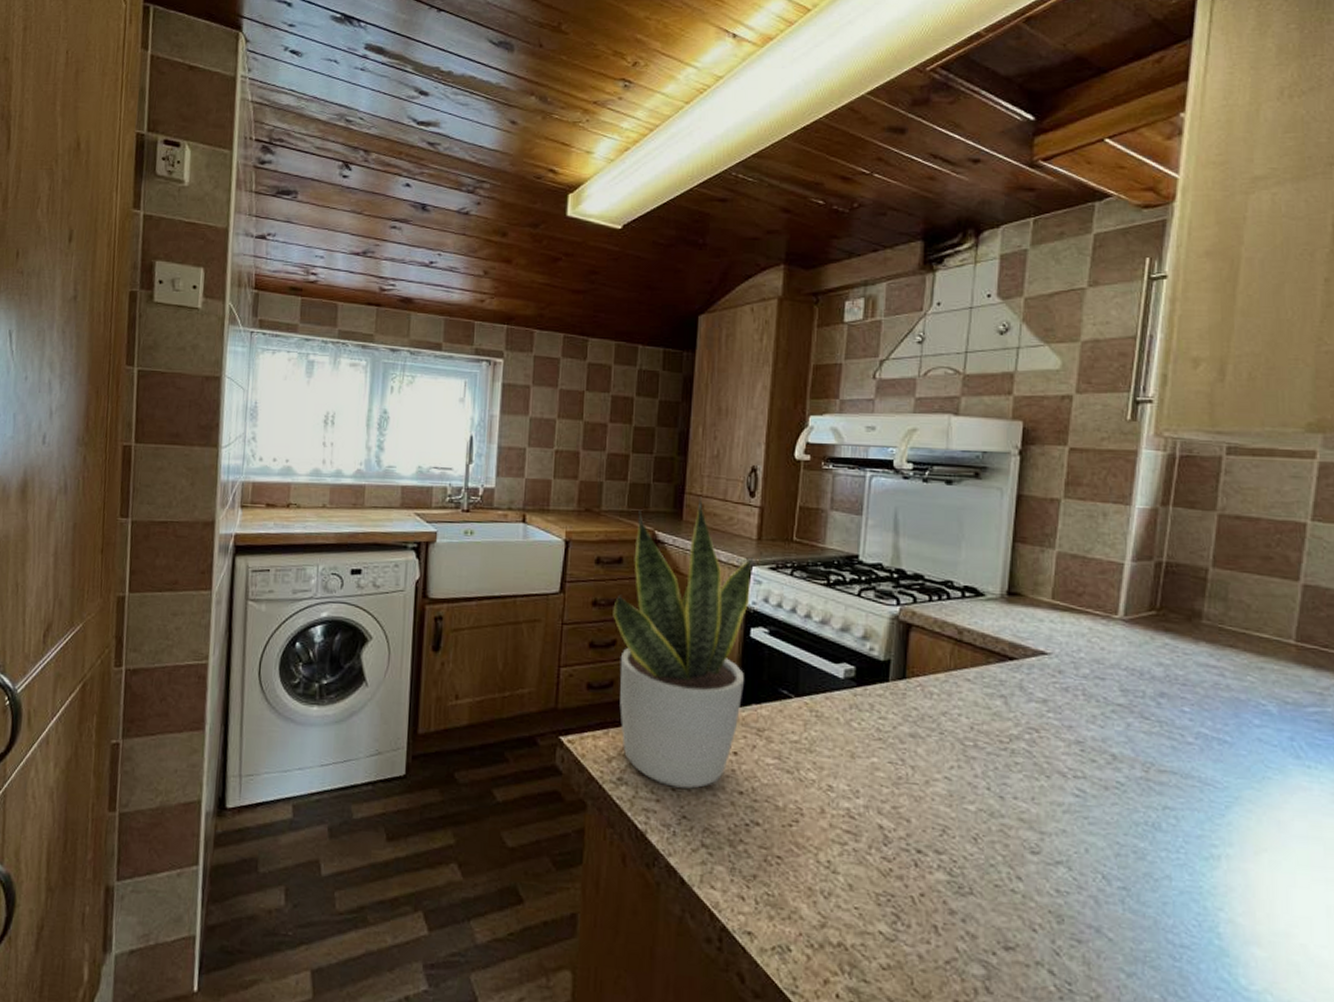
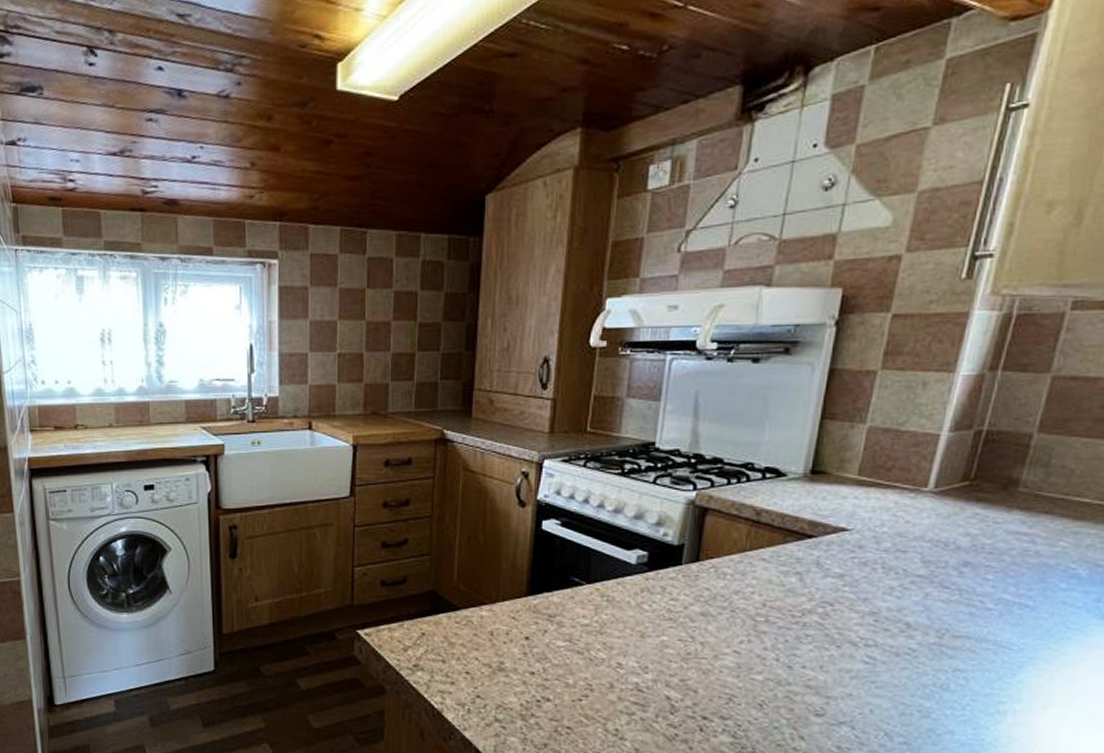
potted plant: present [613,496,754,789] -> none [404,392,546,671]

